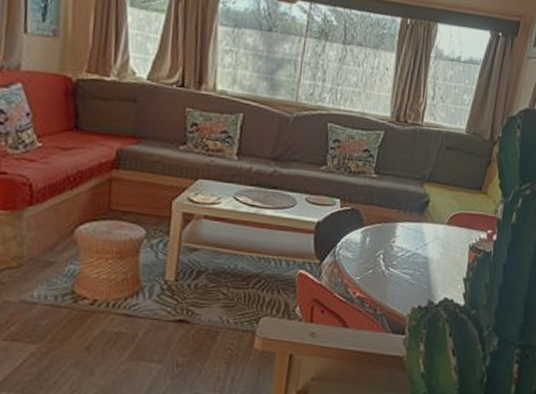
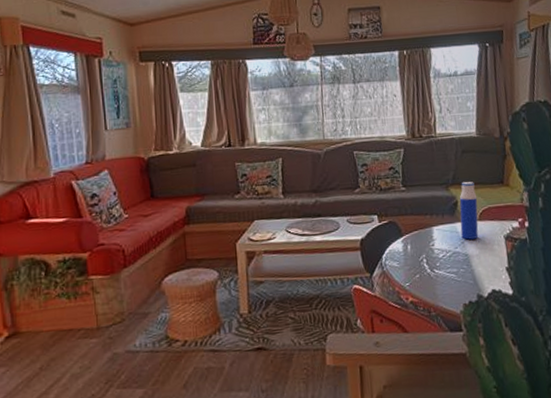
water bottle: none [425,180,452,243] -> present [459,181,479,240]

